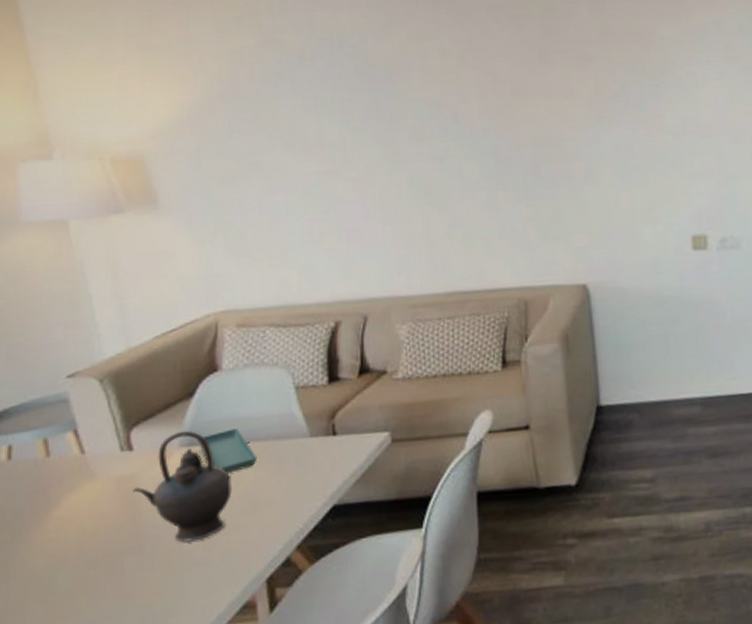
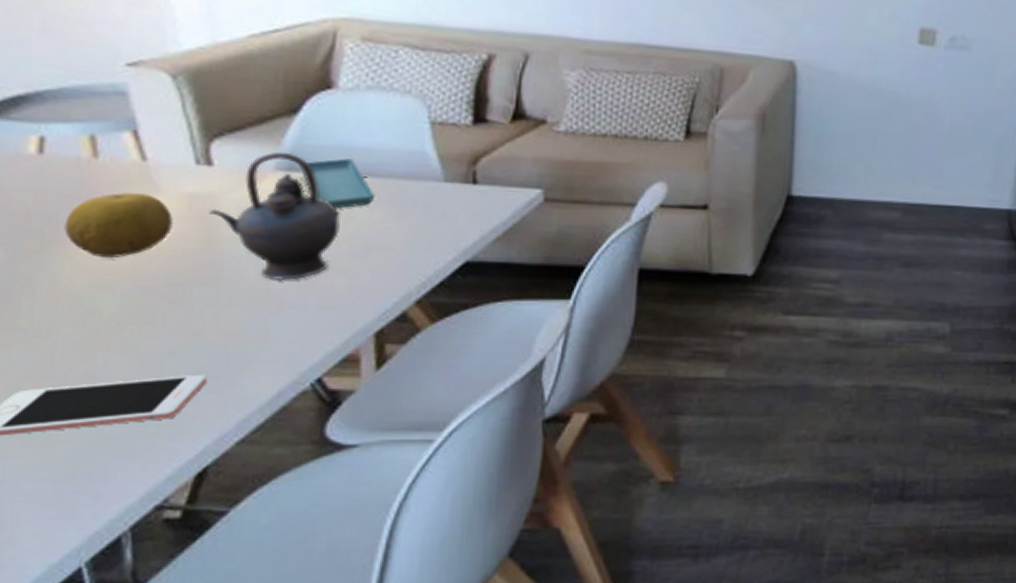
fruit: none [28,481,106,541] -> present [64,192,173,258]

